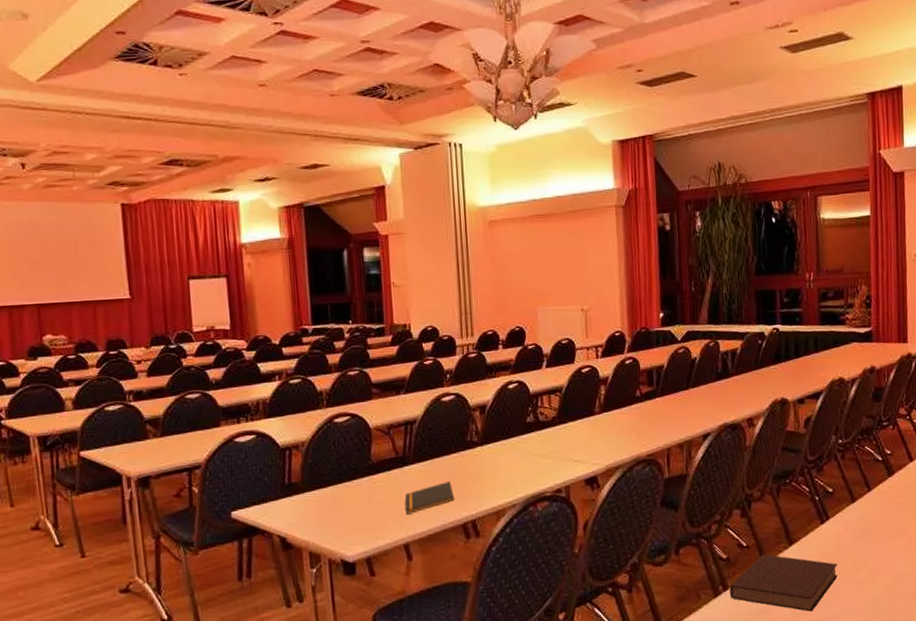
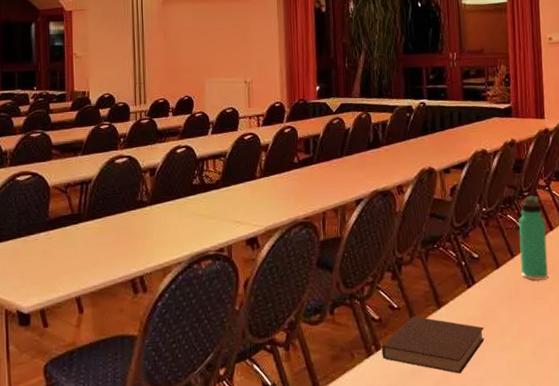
notepad: present [404,481,455,514] -> none [78,238,125,269]
thermos bottle: none [876,425,907,515] -> present [518,195,549,281]

